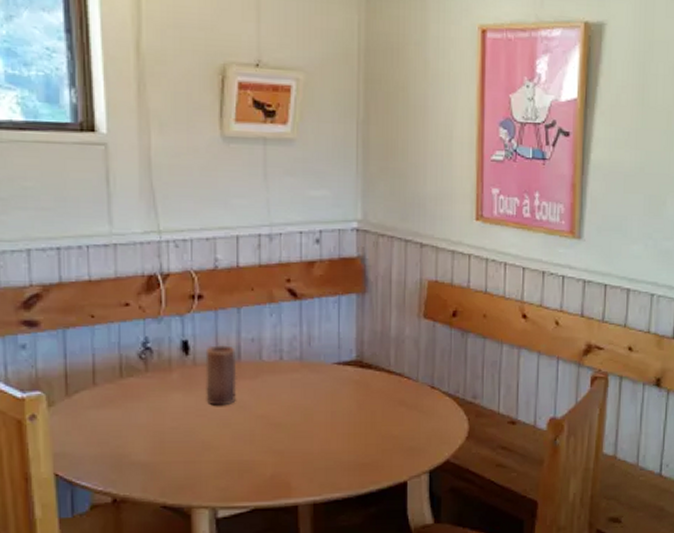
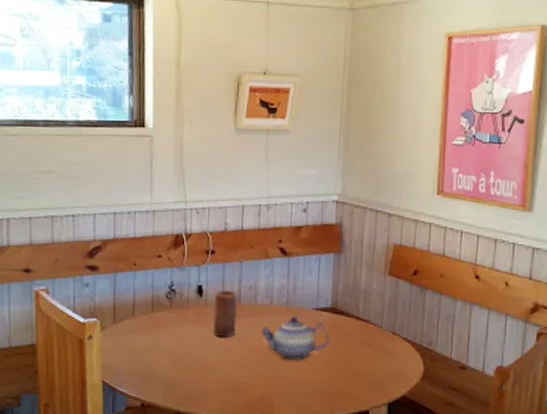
teapot: none [268,373,355,429] -> present [260,316,329,361]

